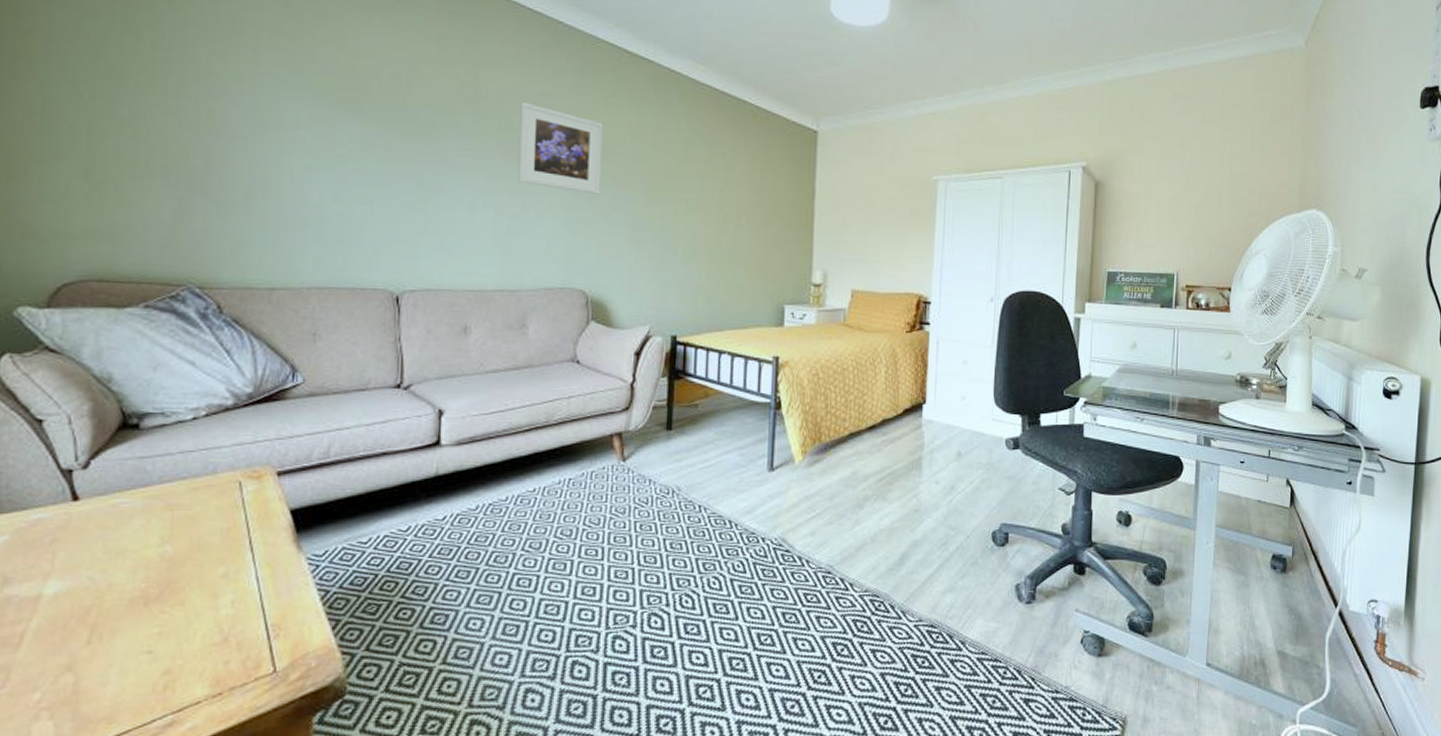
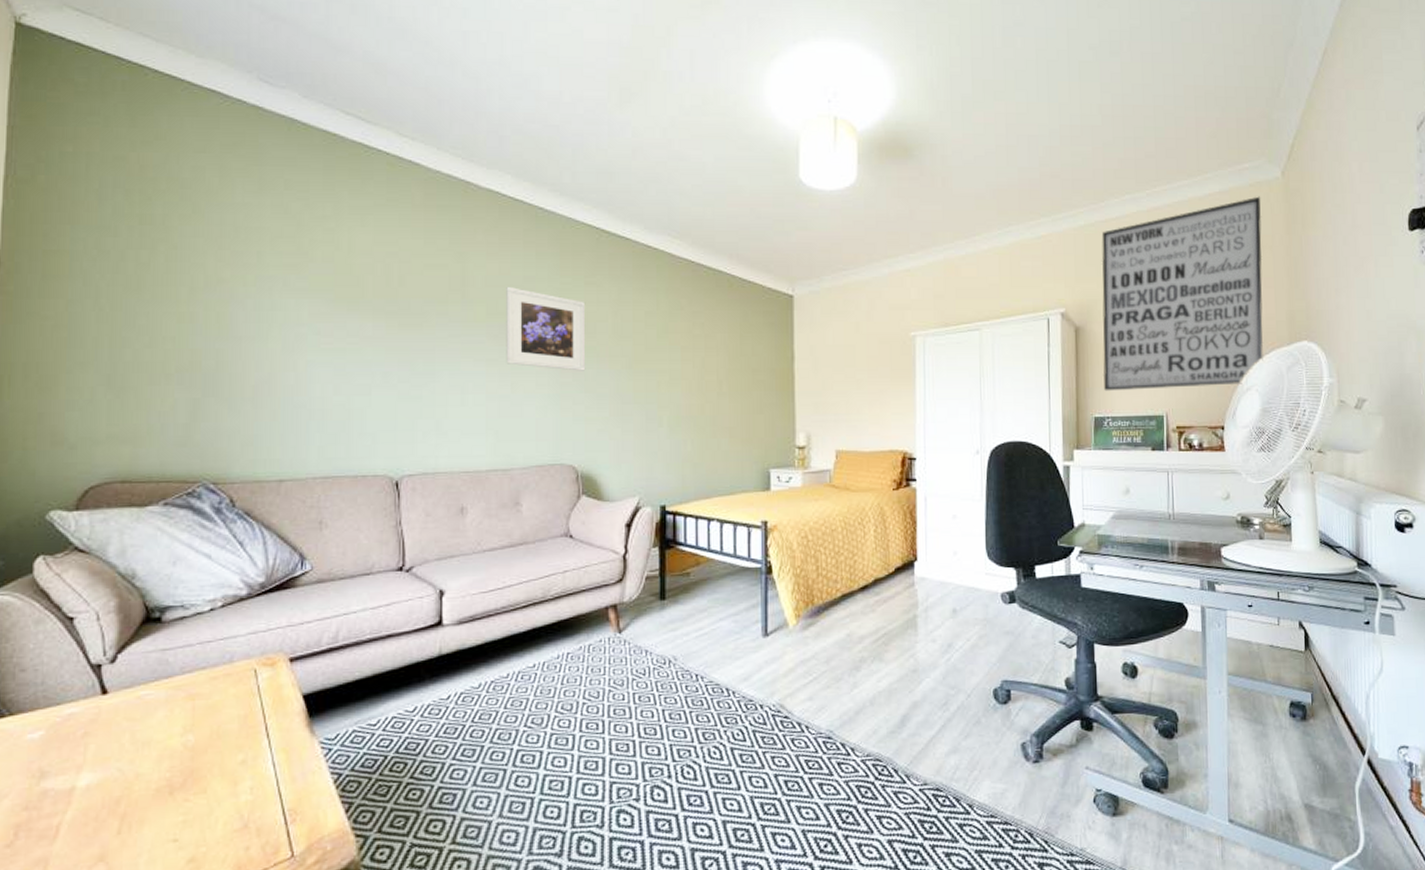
wall art: none [1118,63,1284,249] -> present [1101,196,1264,391]

